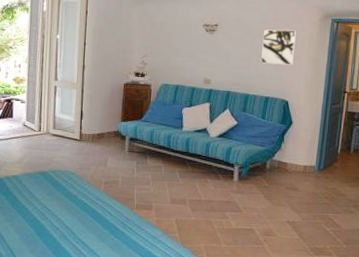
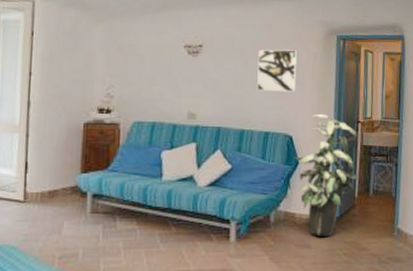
indoor plant: none [289,84,343,183] -> present [295,114,360,237]

